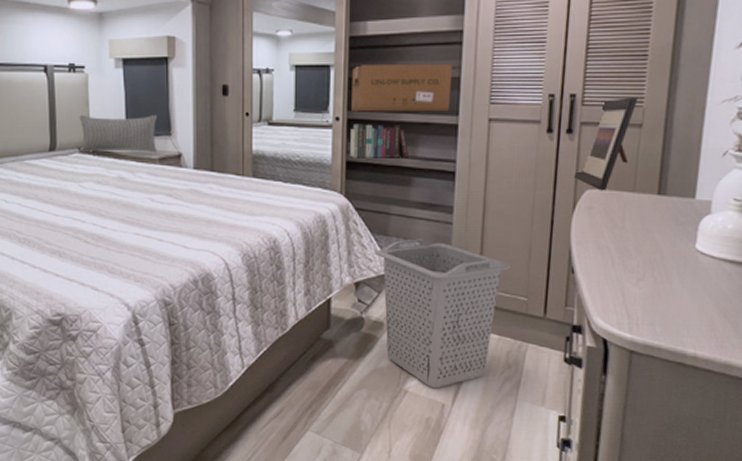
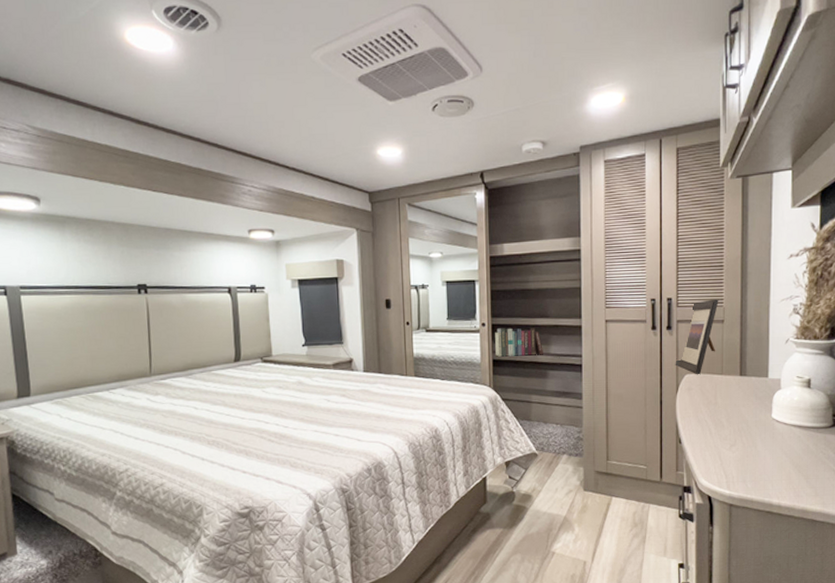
pillow: present [79,114,158,153] -> none [261,326,331,362]
box: present [351,64,453,113] -> none [494,277,575,319]
laundry basket: present [376,239,511,389] -> none [521,421,632,549]

